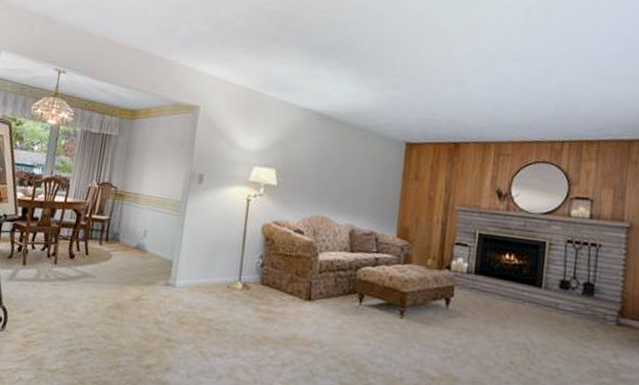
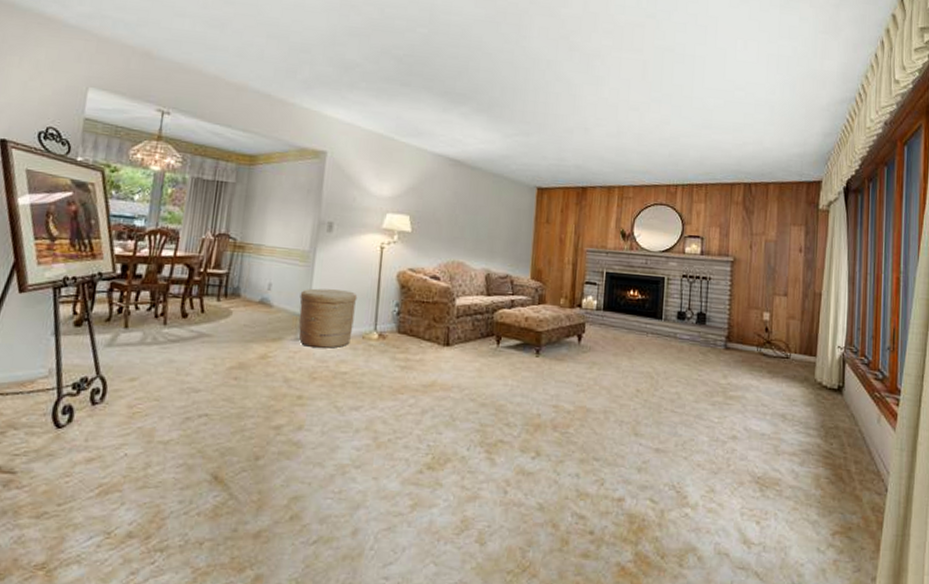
basket: none [169,236,224,296] -> present [298,288,358,349]

